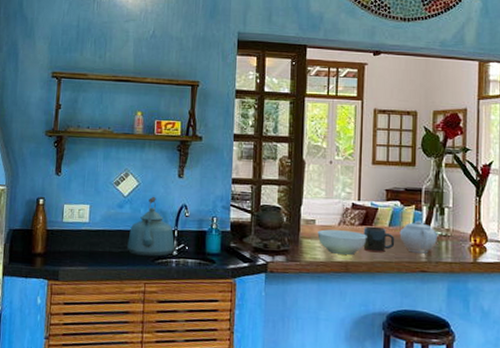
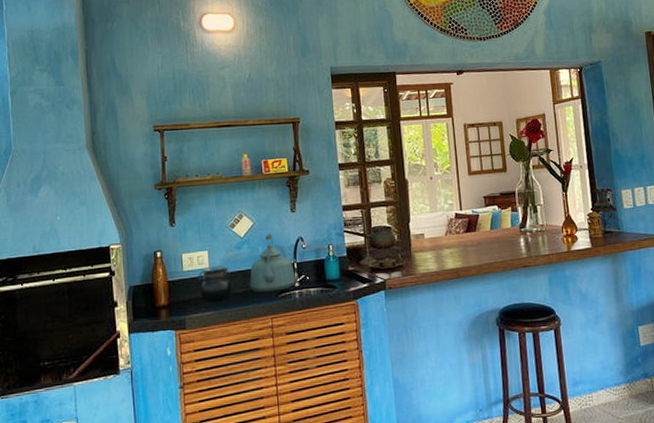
jar: none [76,221,112,258] -> present [198,266,234,302]
bowl: present [317,229,367,255] -> none [427,239,473,262]
mug: present [363,226,395,253] -> none [468,231,498,256]
teapot: present [399,220,437,254] -> none [500,220,534,251]

